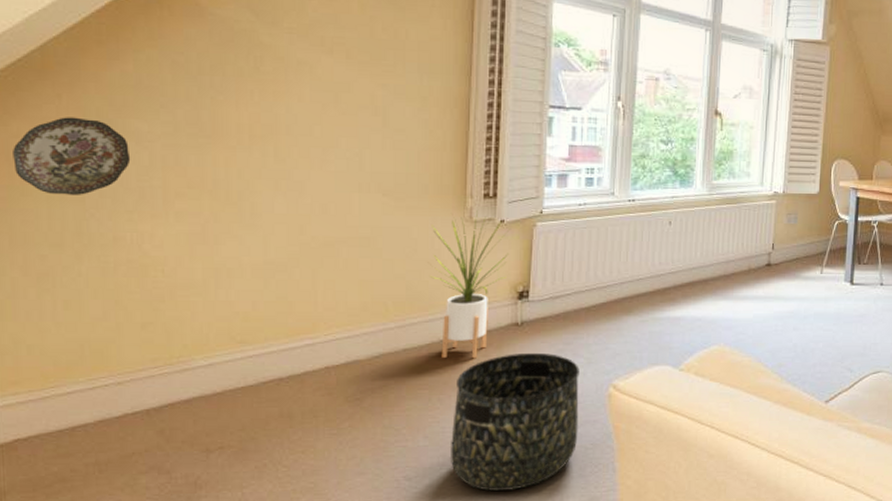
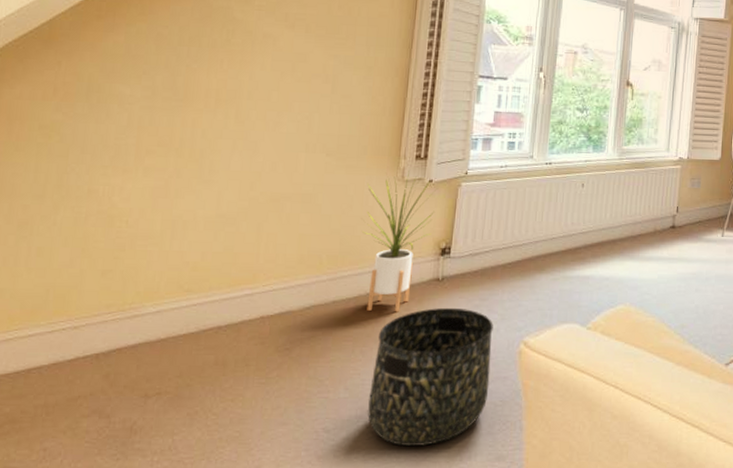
decorative plate: present [13,117,131,195] -> none [13,81,113,151]

